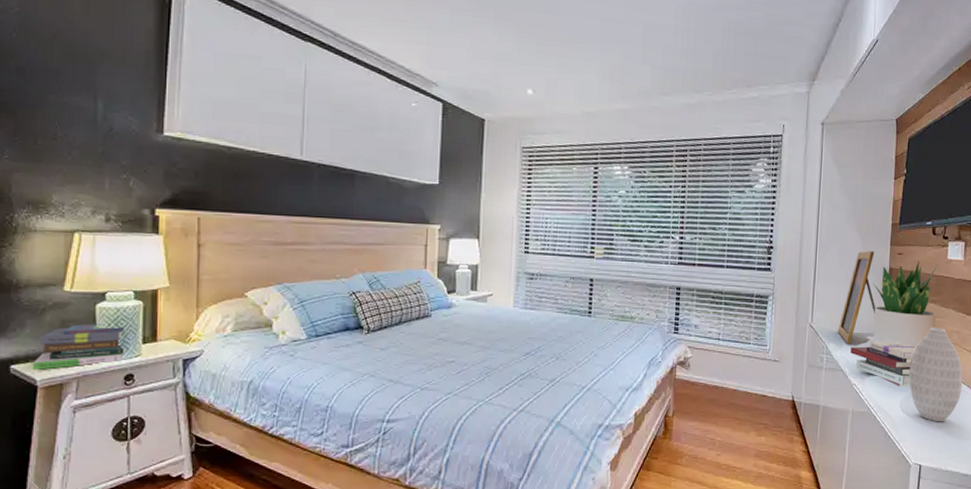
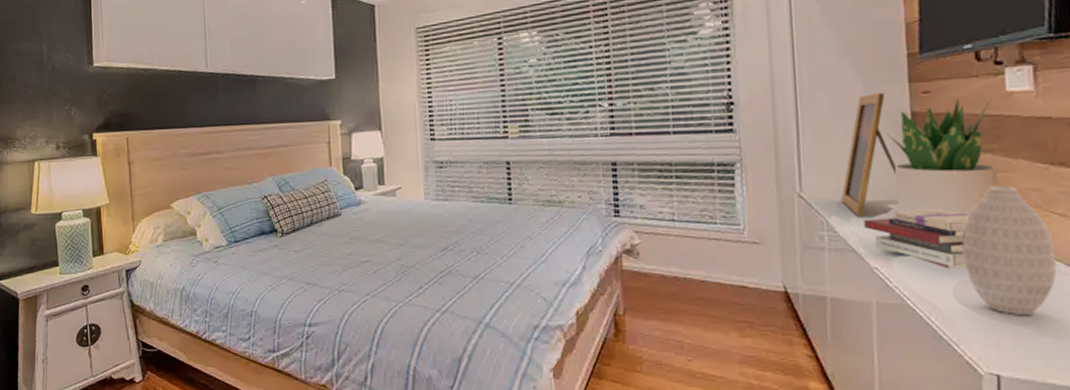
books: present [32,323,129,370] -> none [13,241,83,284]

